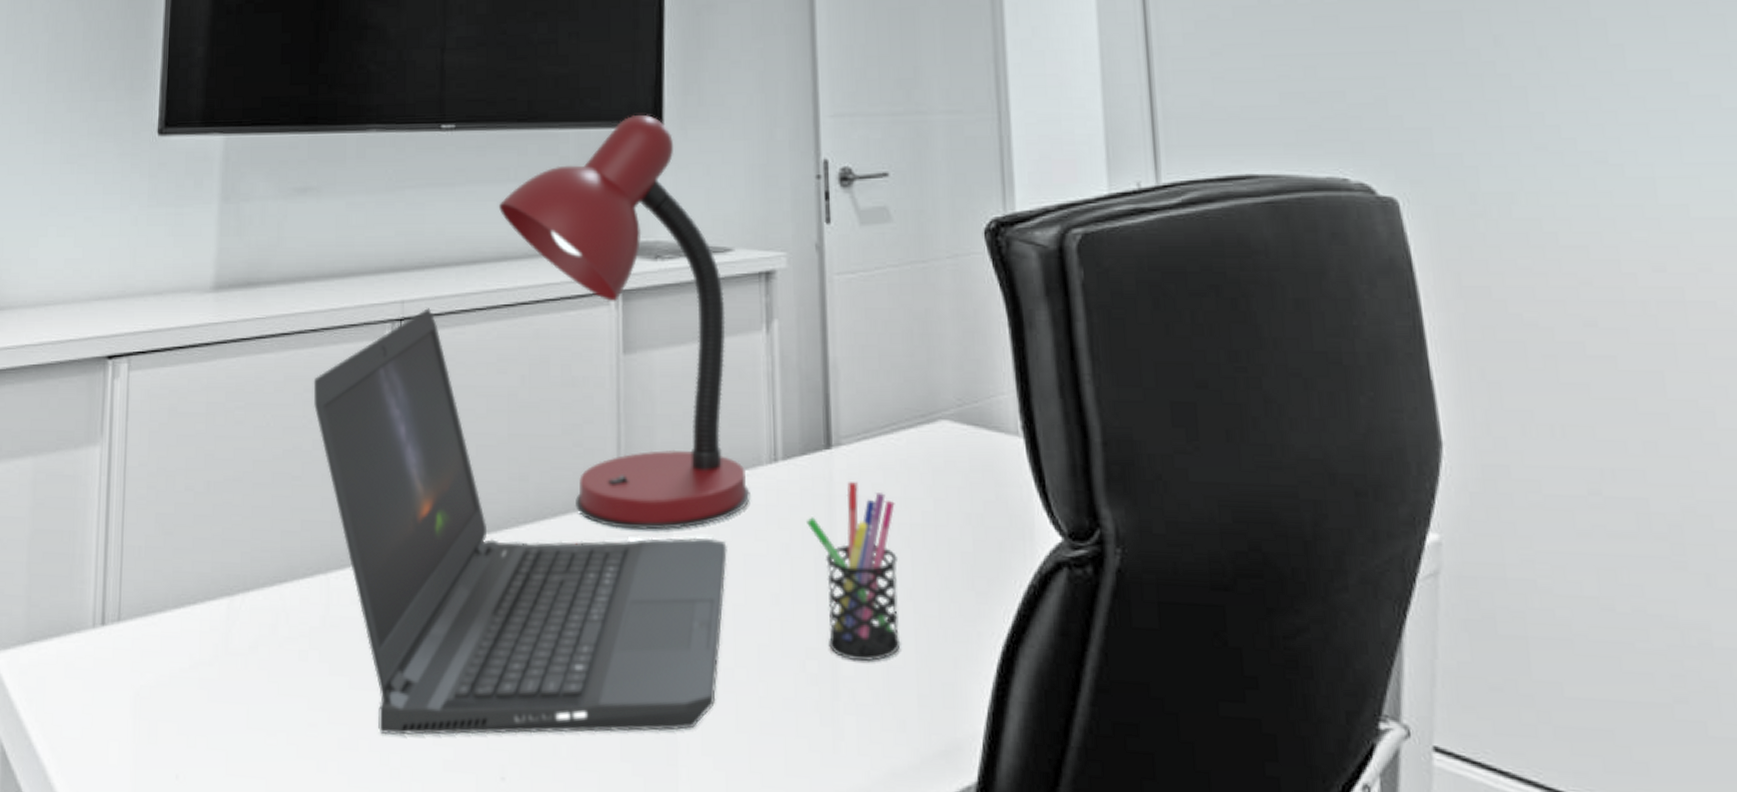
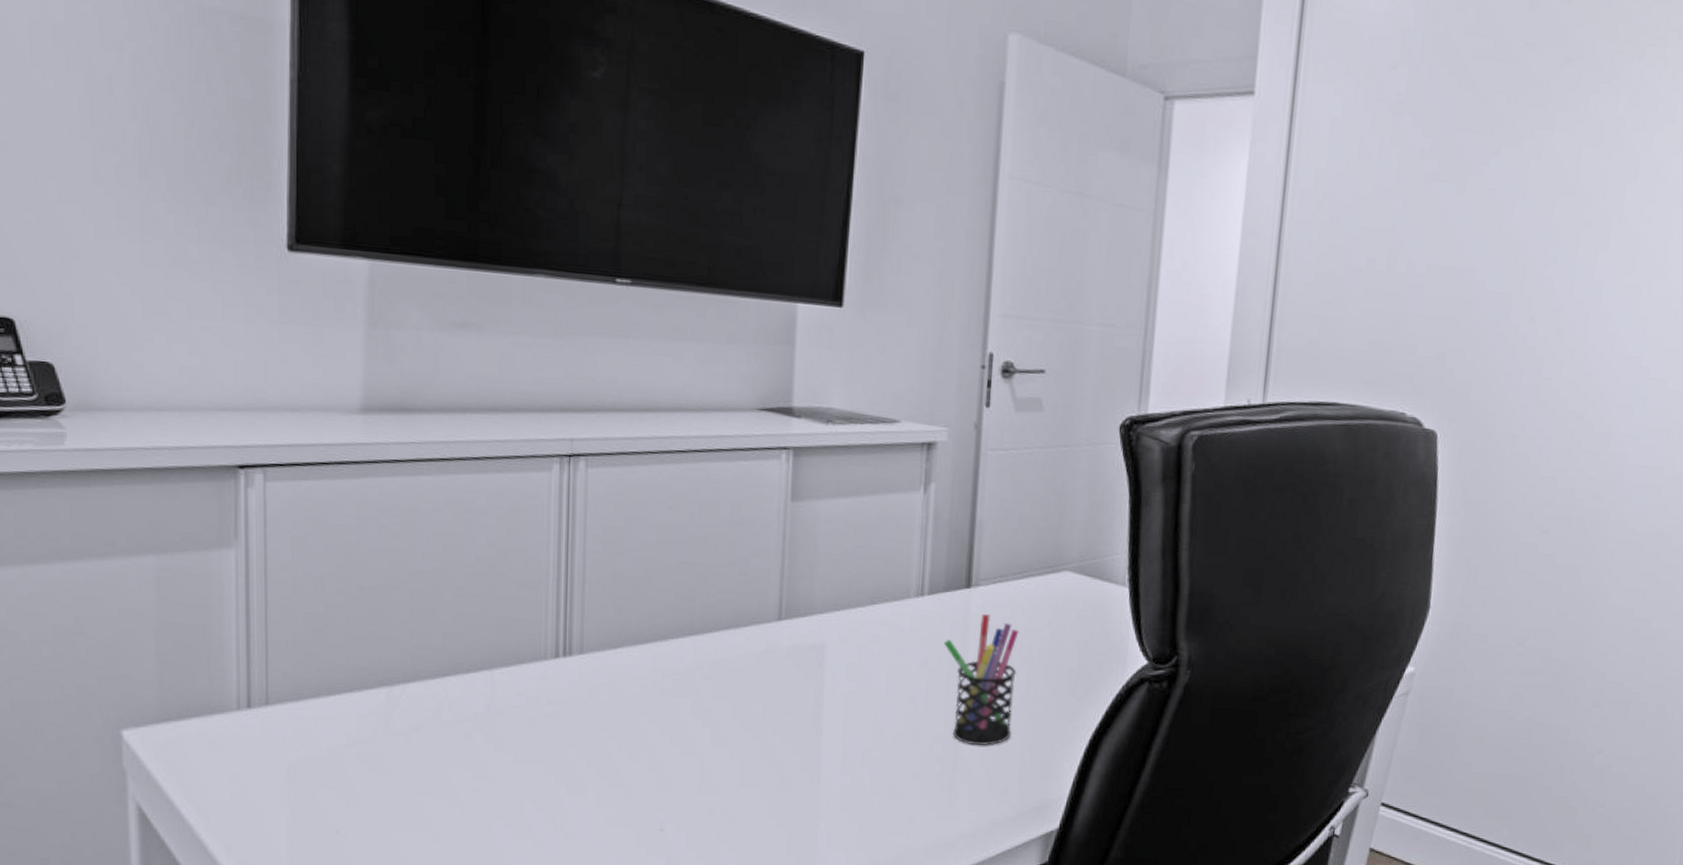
laptop computer: present [313,308,727,735] -> none [476,447,874,798]
desk lamp: present [499,115,750,530] -> none [675,293,898,645]

